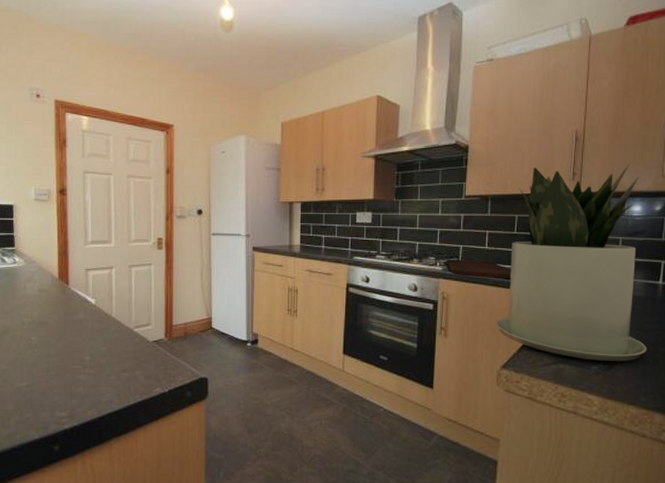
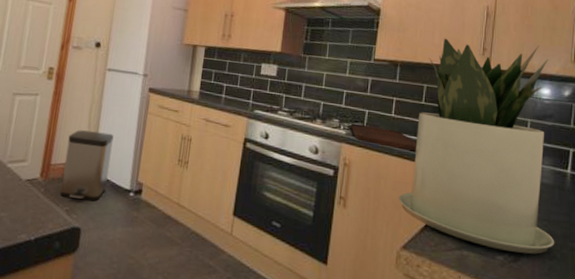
pedal bin: none [184,292,226,354] -> present [60,130,114,202]

